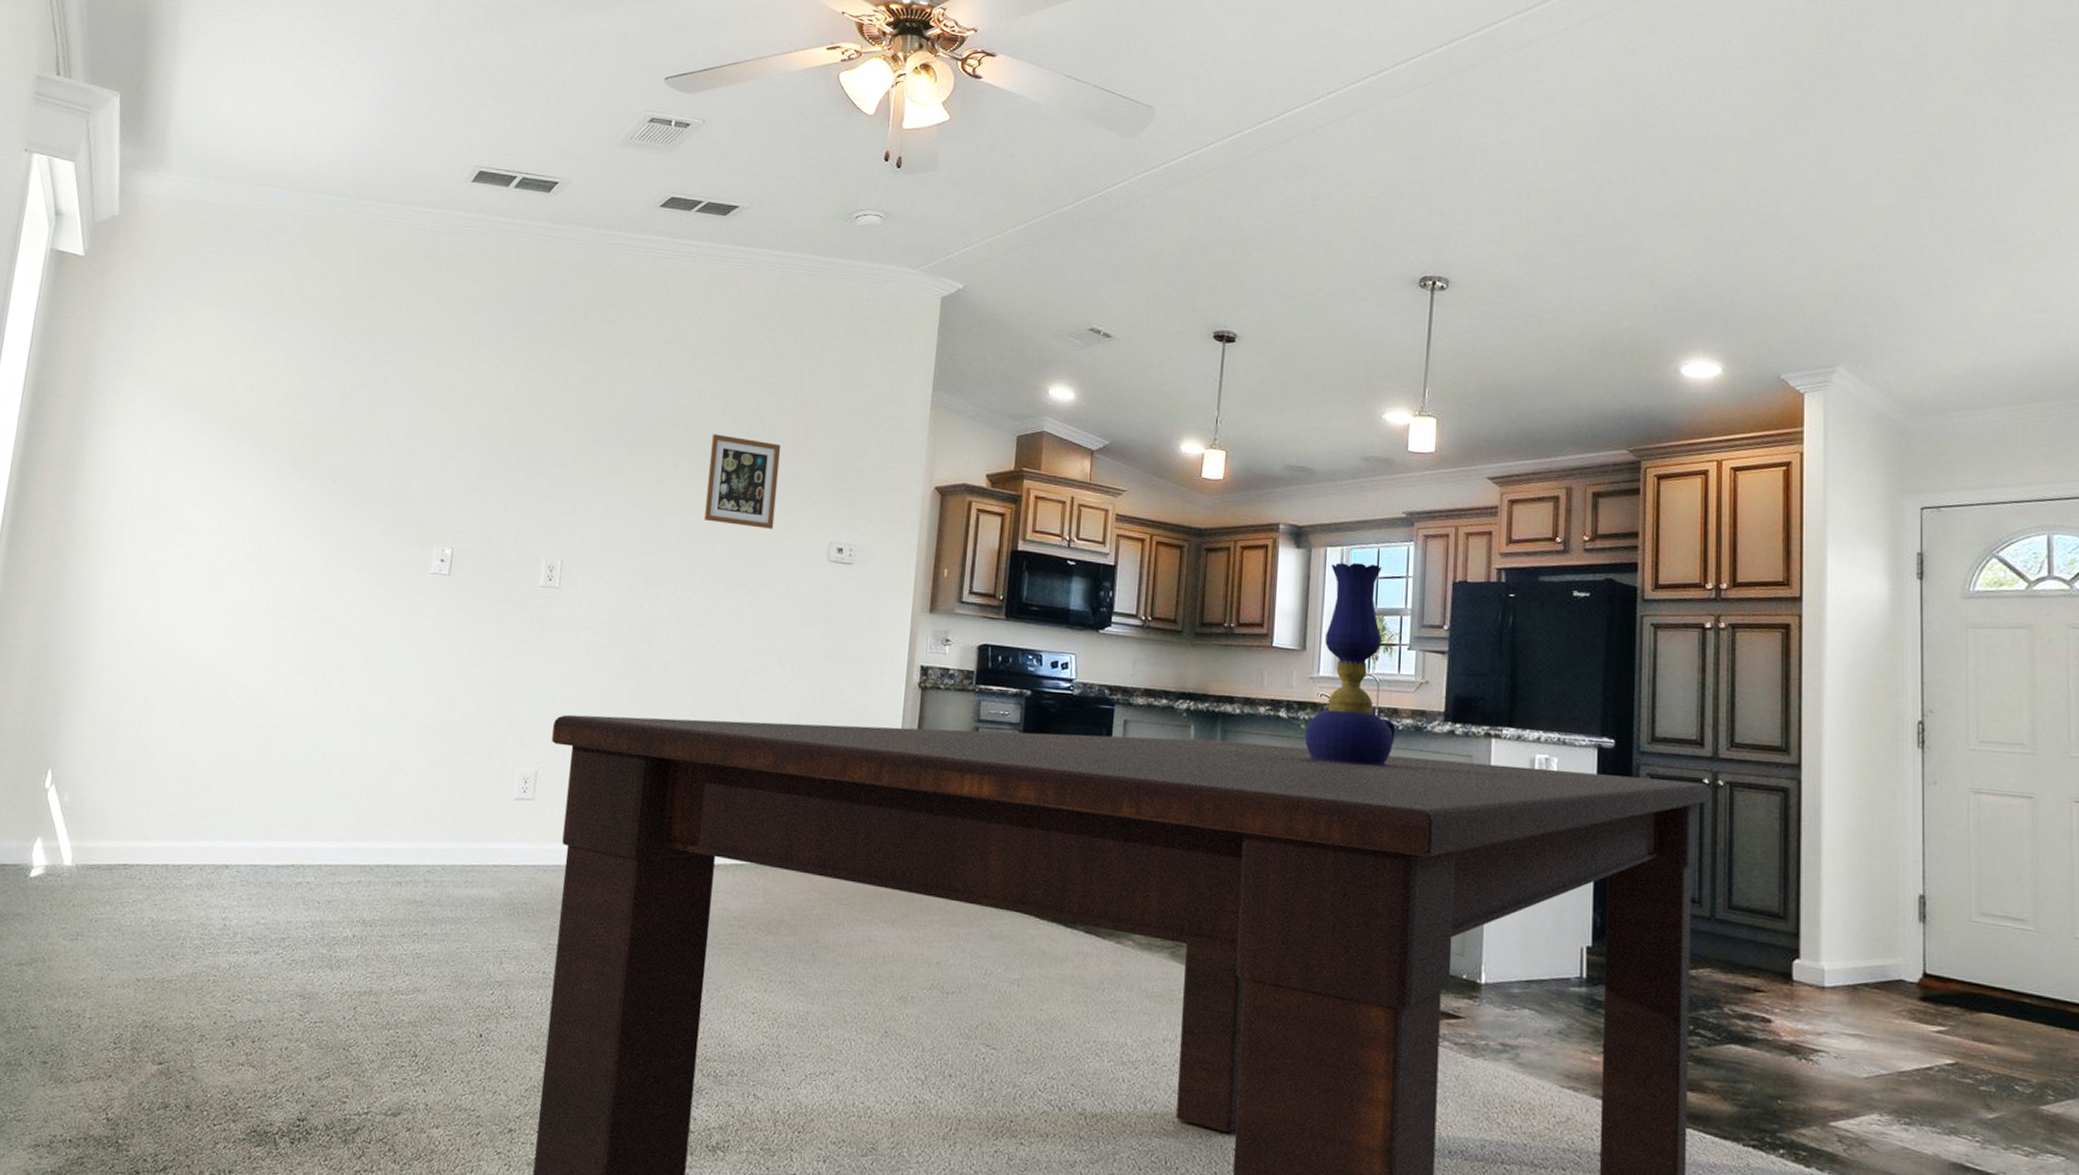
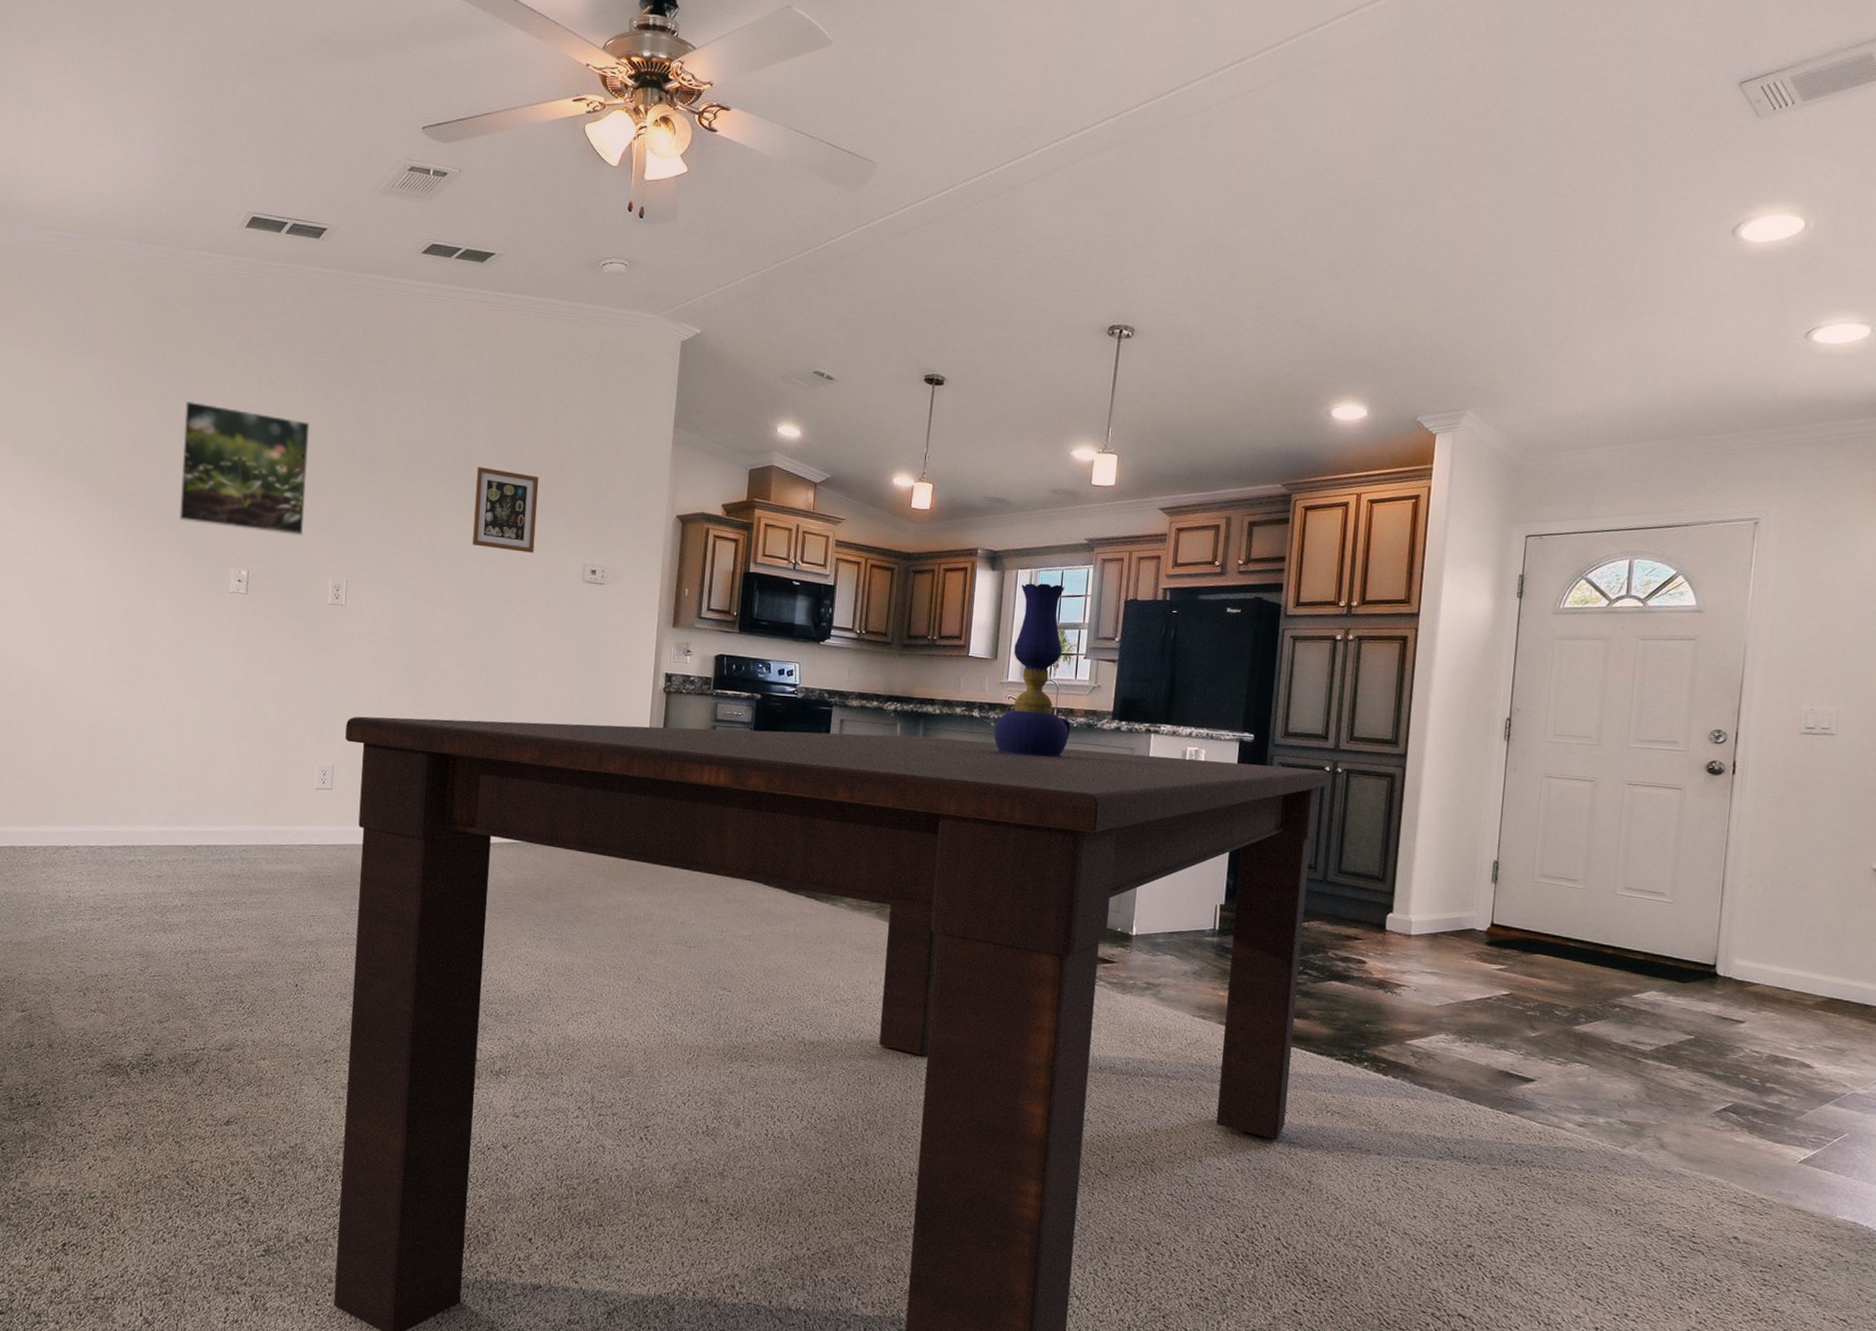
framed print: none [380,365,530,511] -> present [179,401,310,536]

